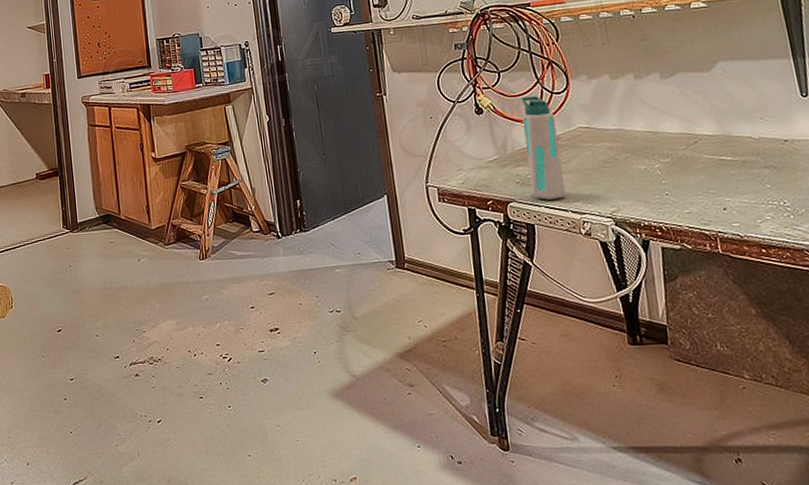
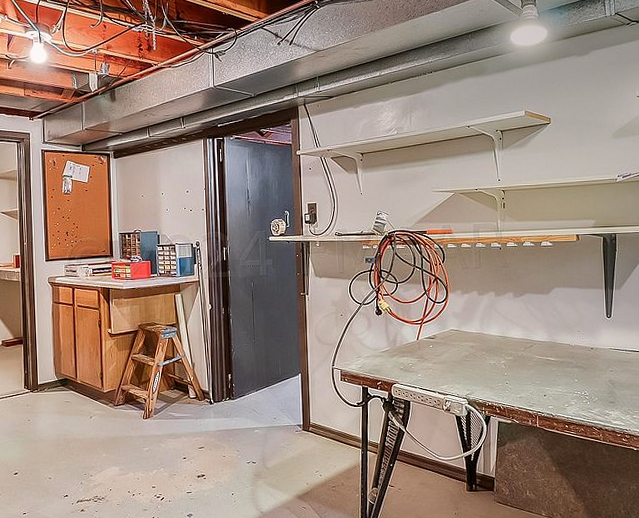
water bottle: present [520,96,566,200] -> none [410,303,436,383]

